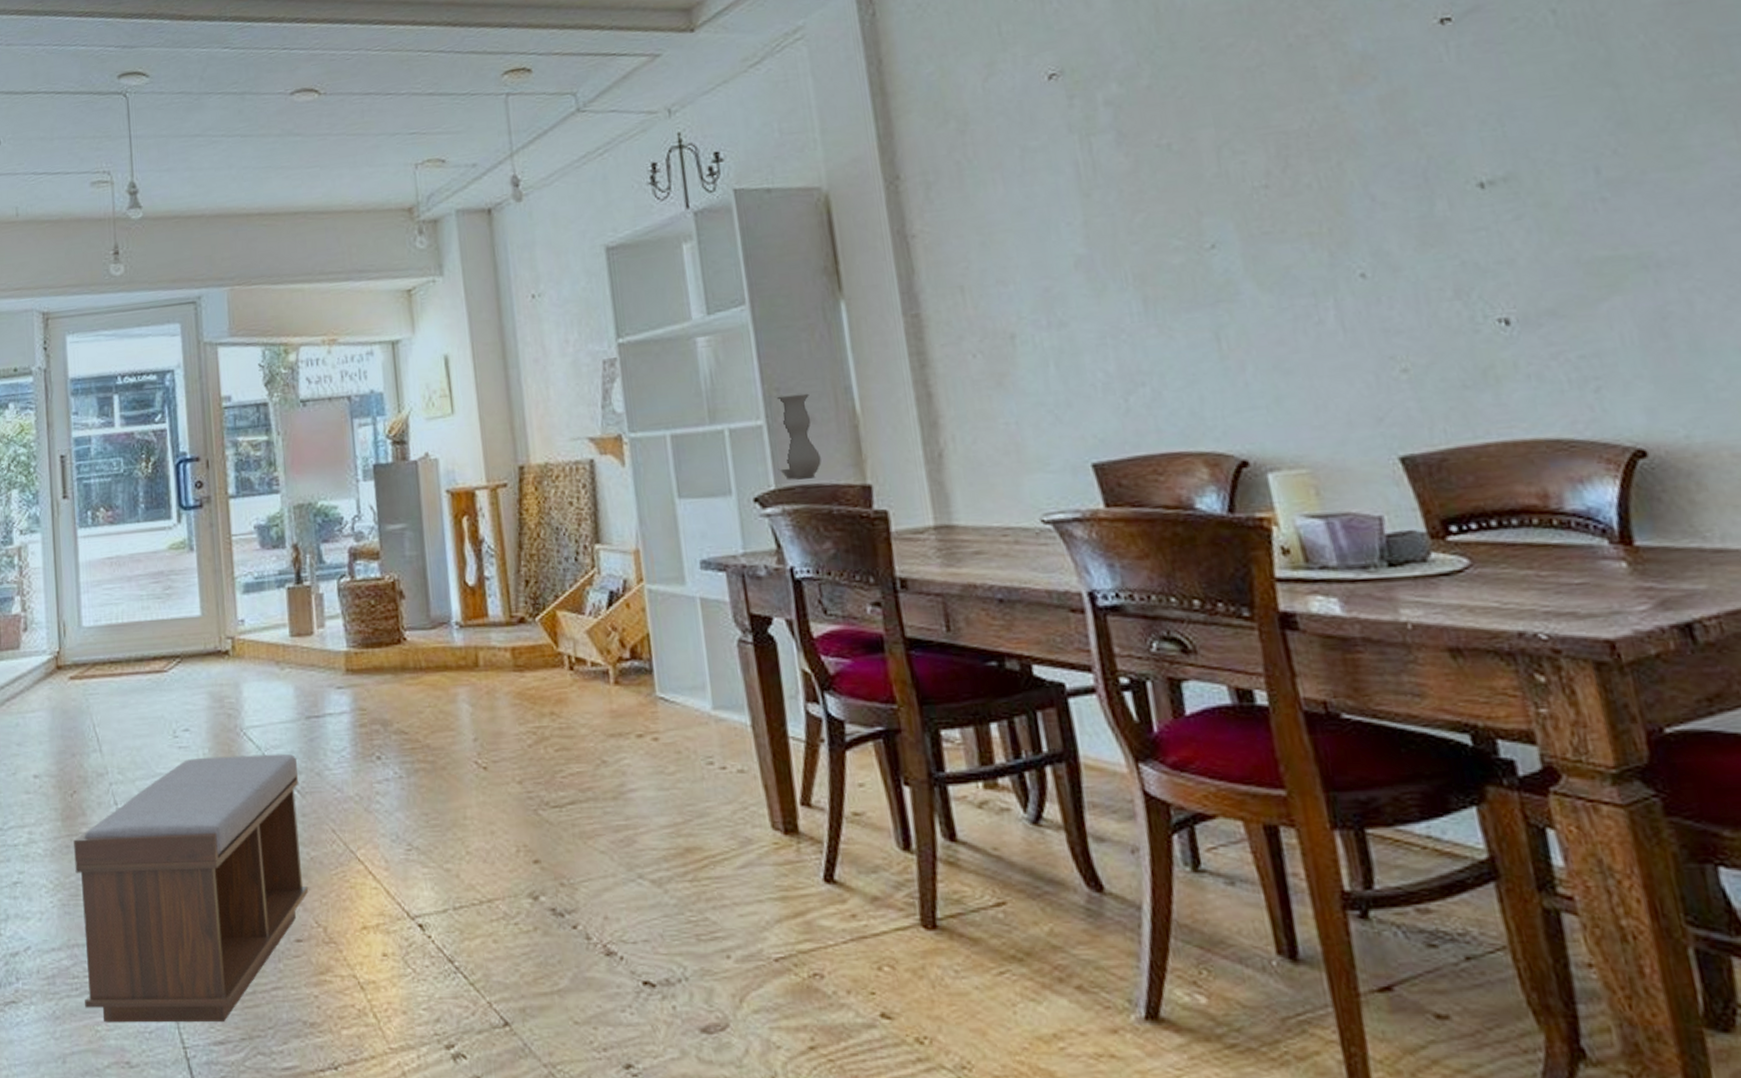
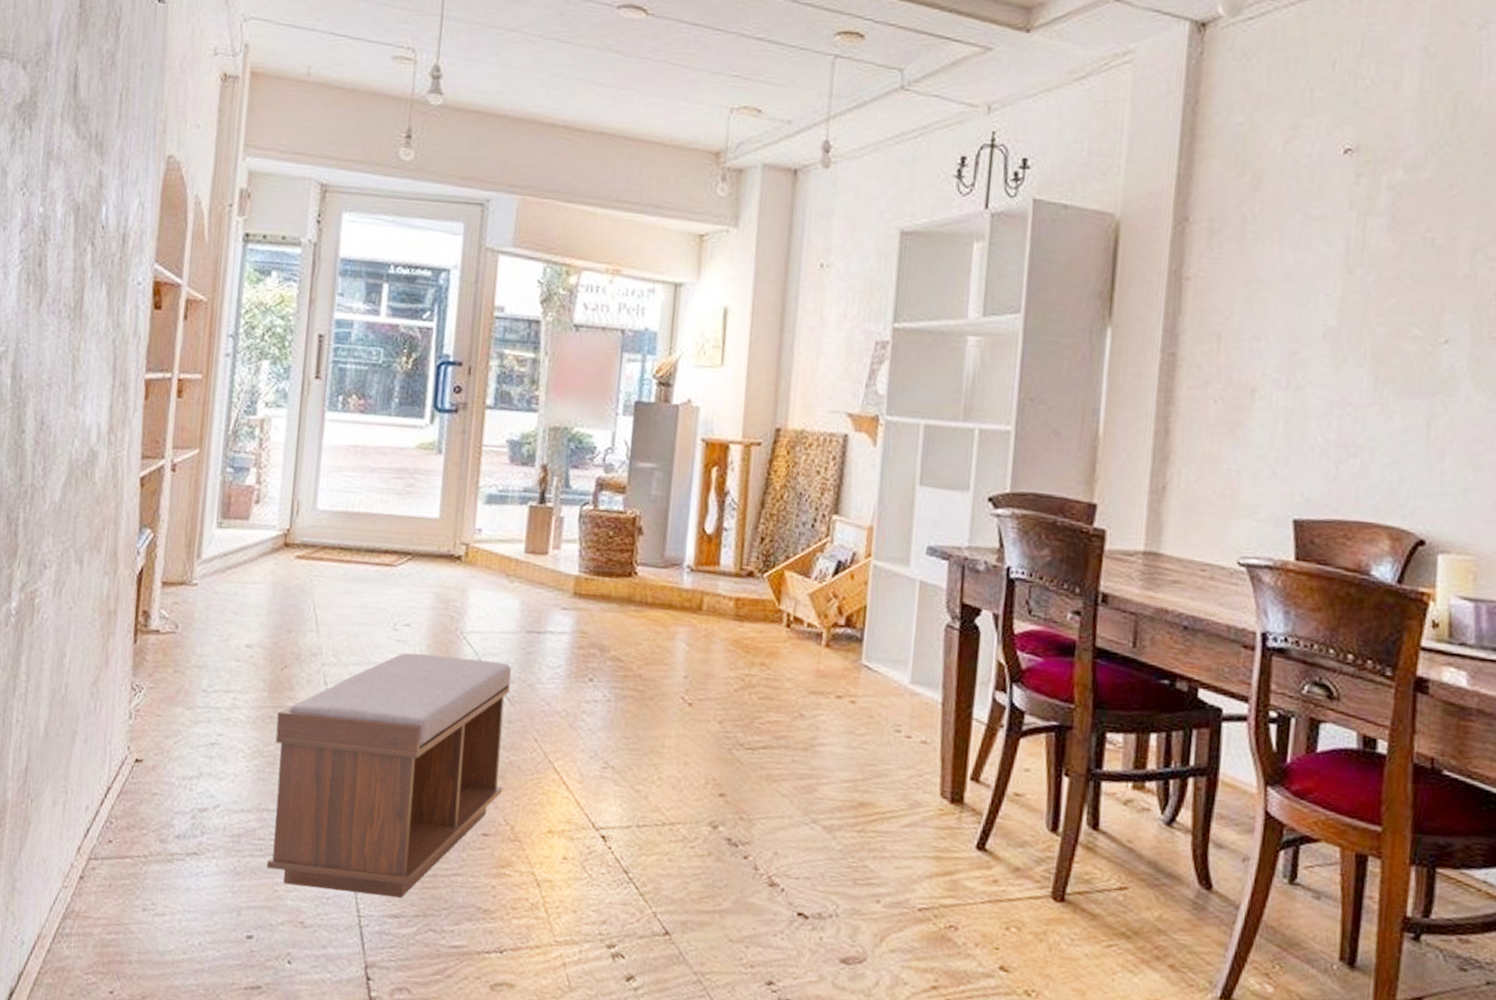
vase: present [777,393,821,481] -> none [1016,406,1060,489]

